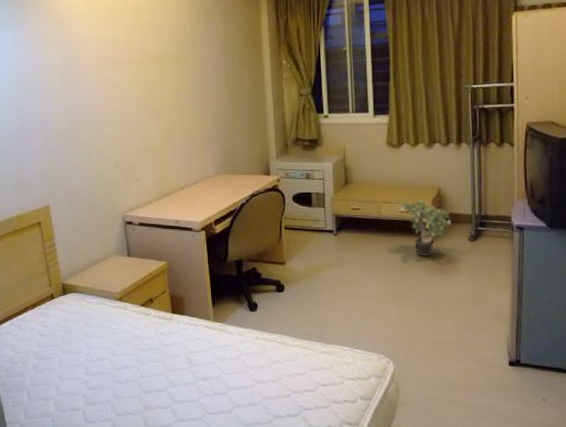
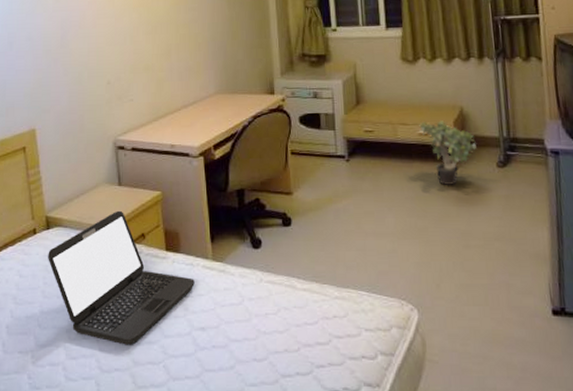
laptop: none [65,278,198,394] -> present [48,210,195,346]

